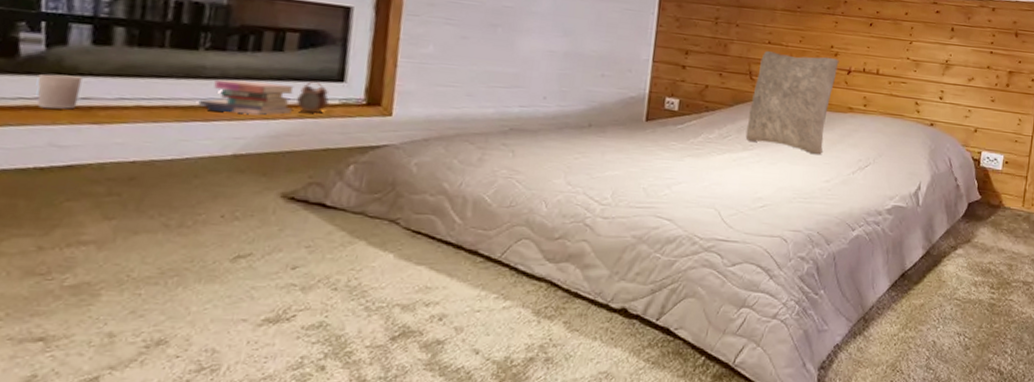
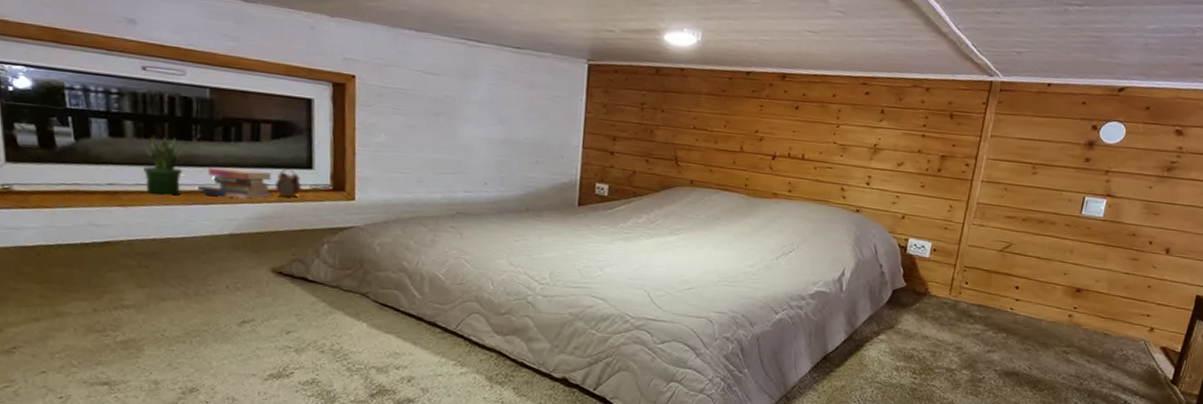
candle holder: present [36,73,83,110] -> none [72,162,106,194]
planter: none [131,43,184,112] -> present [143,135,182,196]
pillow: present [745,50,839,155] -> none [672,135,764,240]

